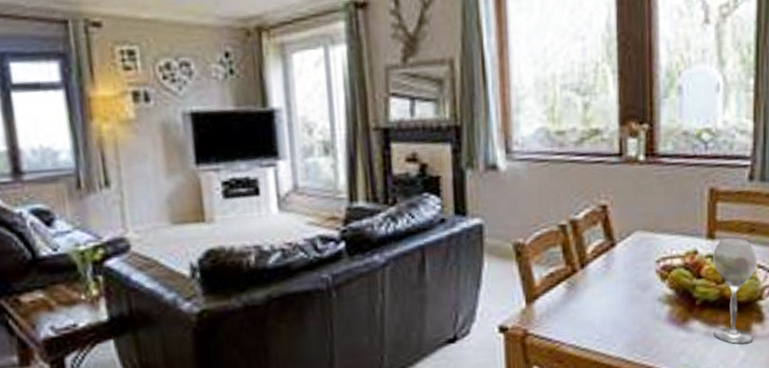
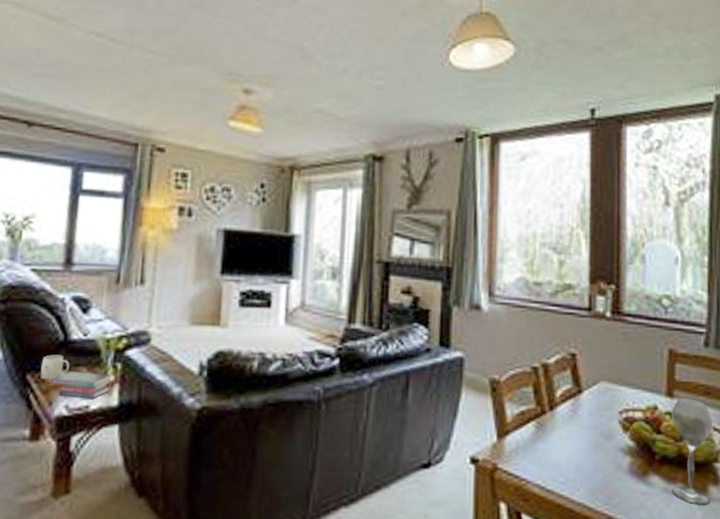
mug: none [12,274,46,303] -> present [39,354,69,380]
books: none [28,288,96,318] -> present [51,372,112,399]

